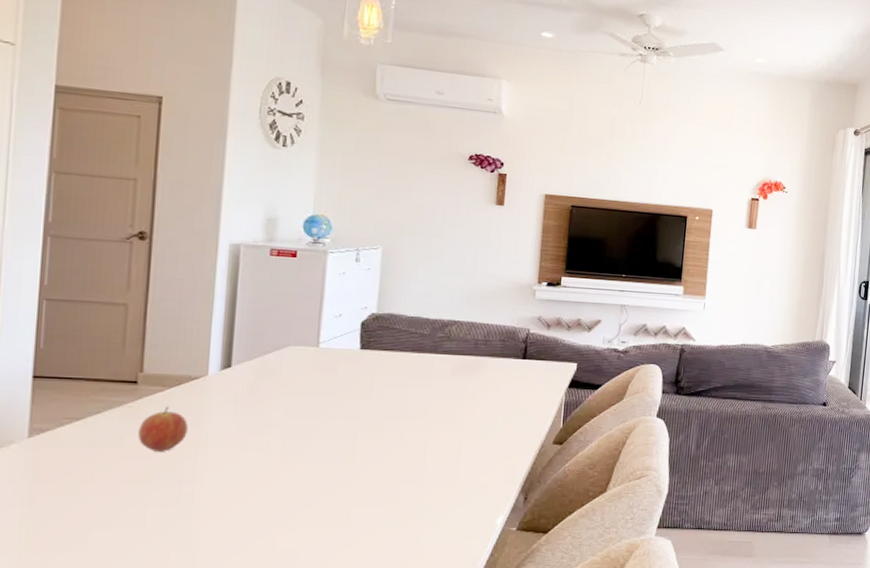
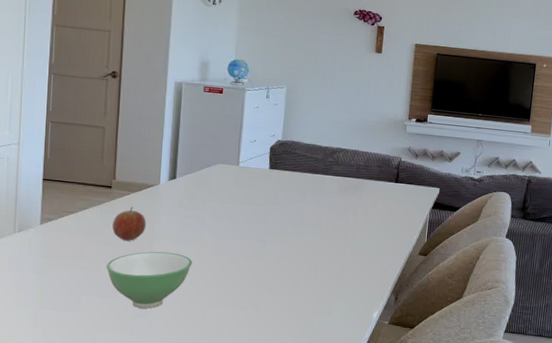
bowl: none [129,462,255,539] -> present [106,251,193,309]

